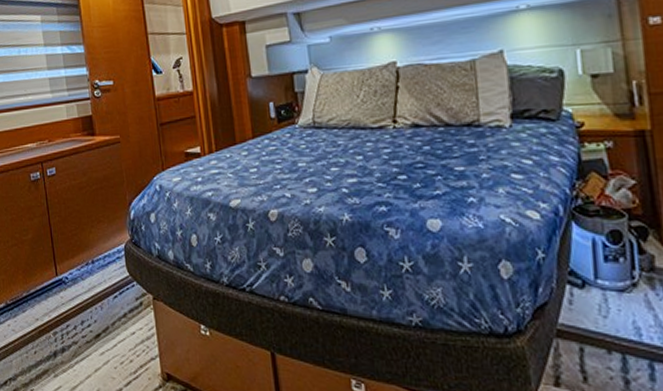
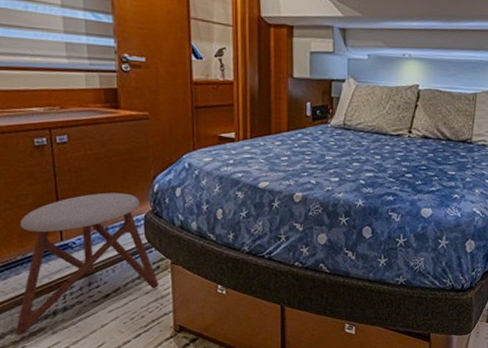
stool: none [23,222,144,377] -> present [16,192,160,335]

